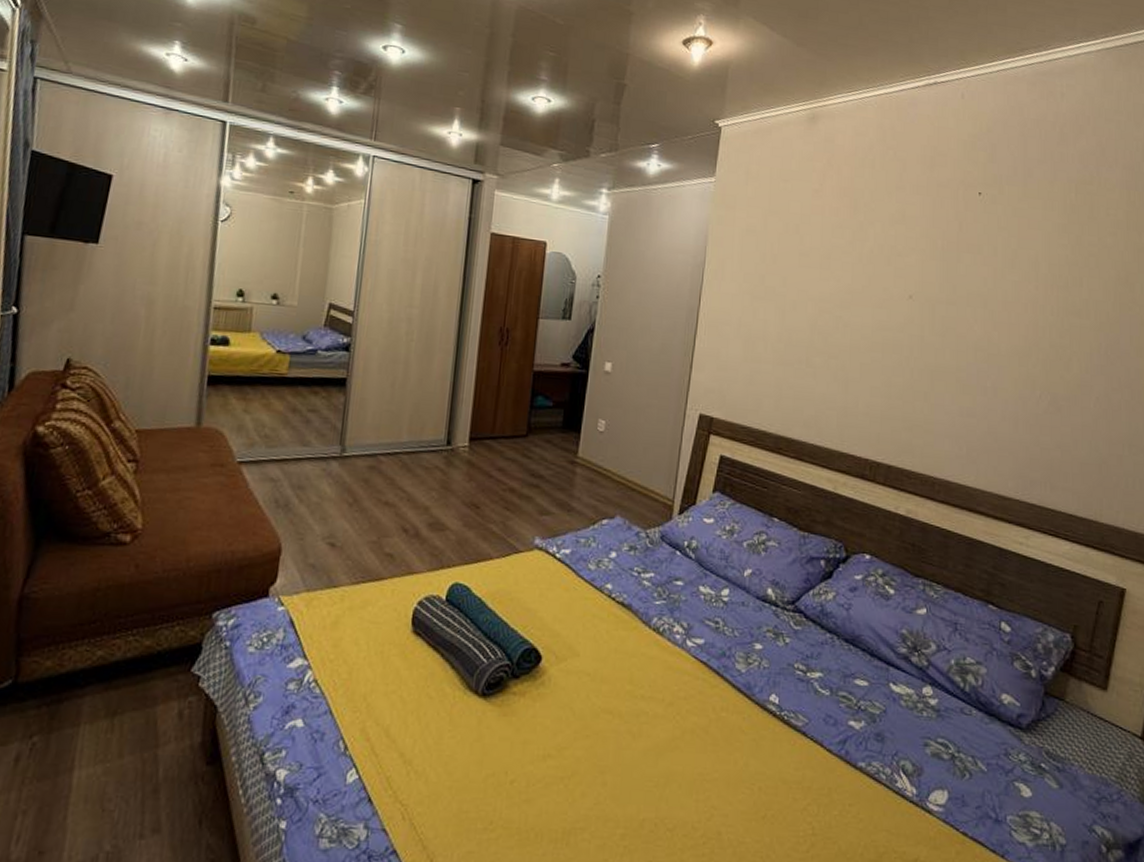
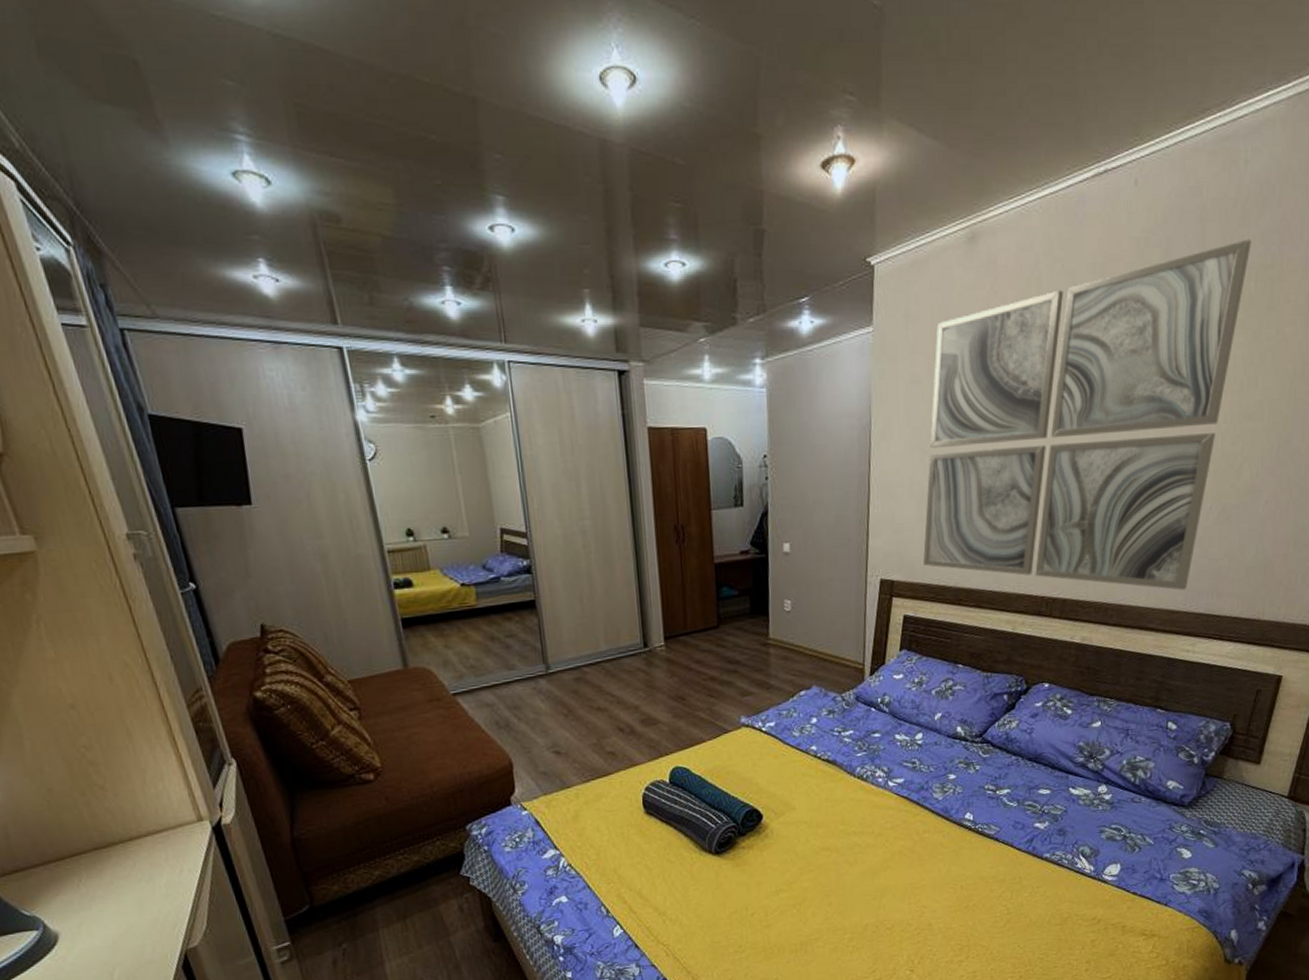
wall art: none [745,156,1070,476] -> present [923,238,1252,590]

